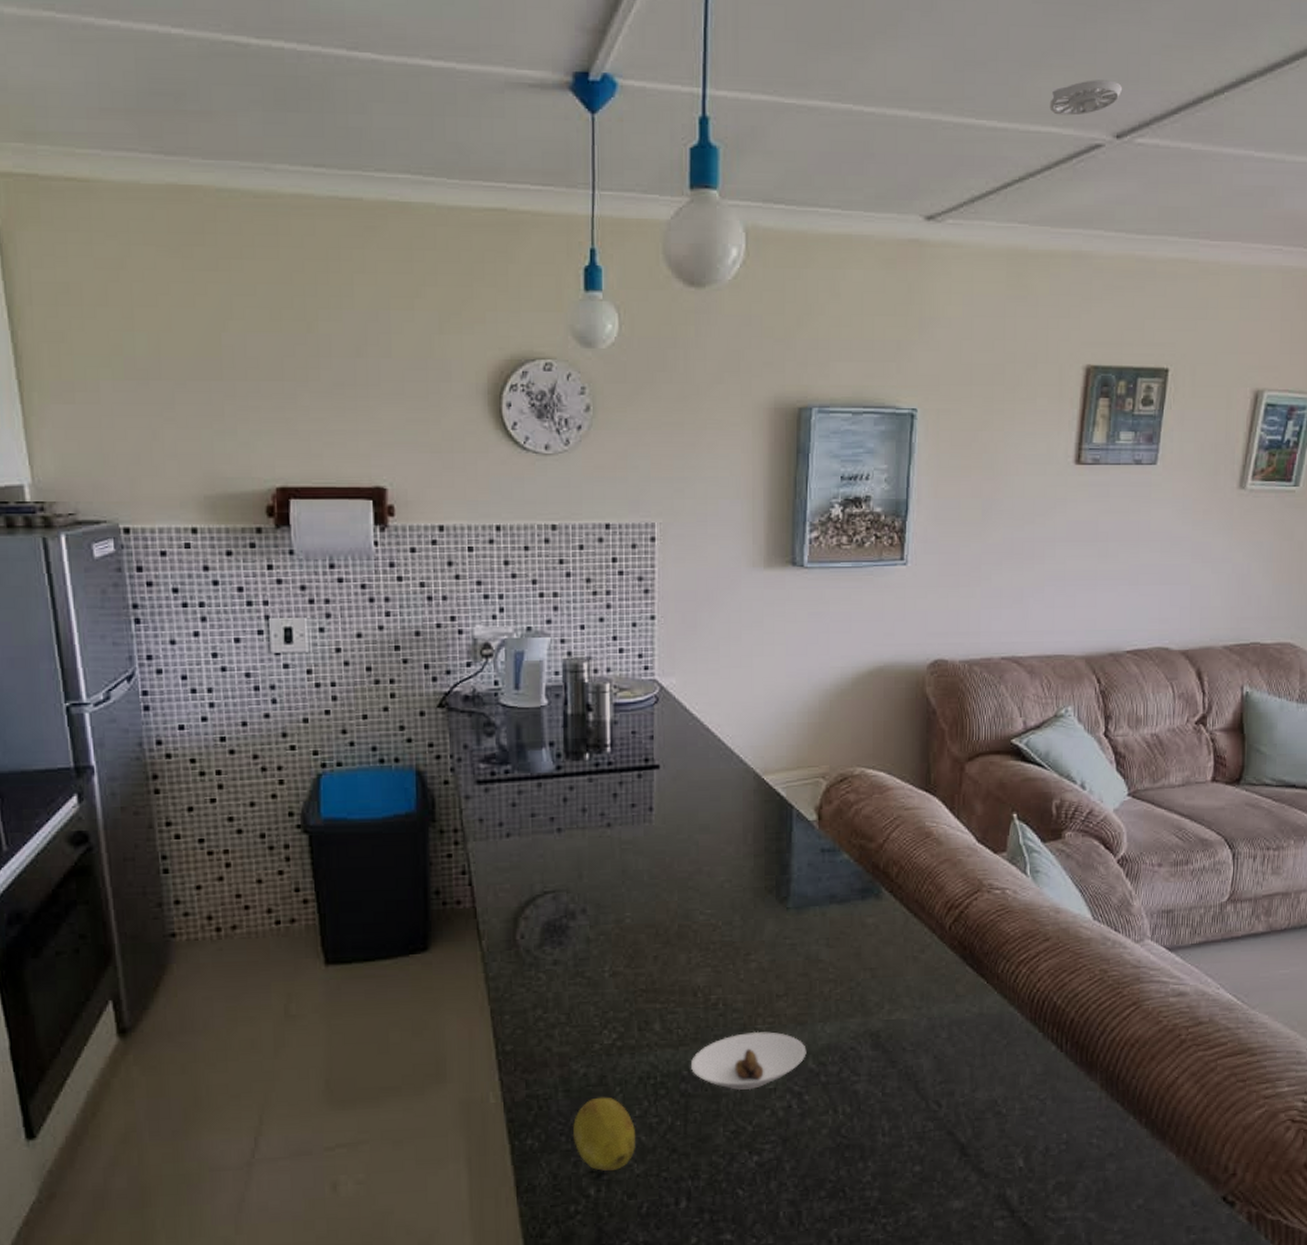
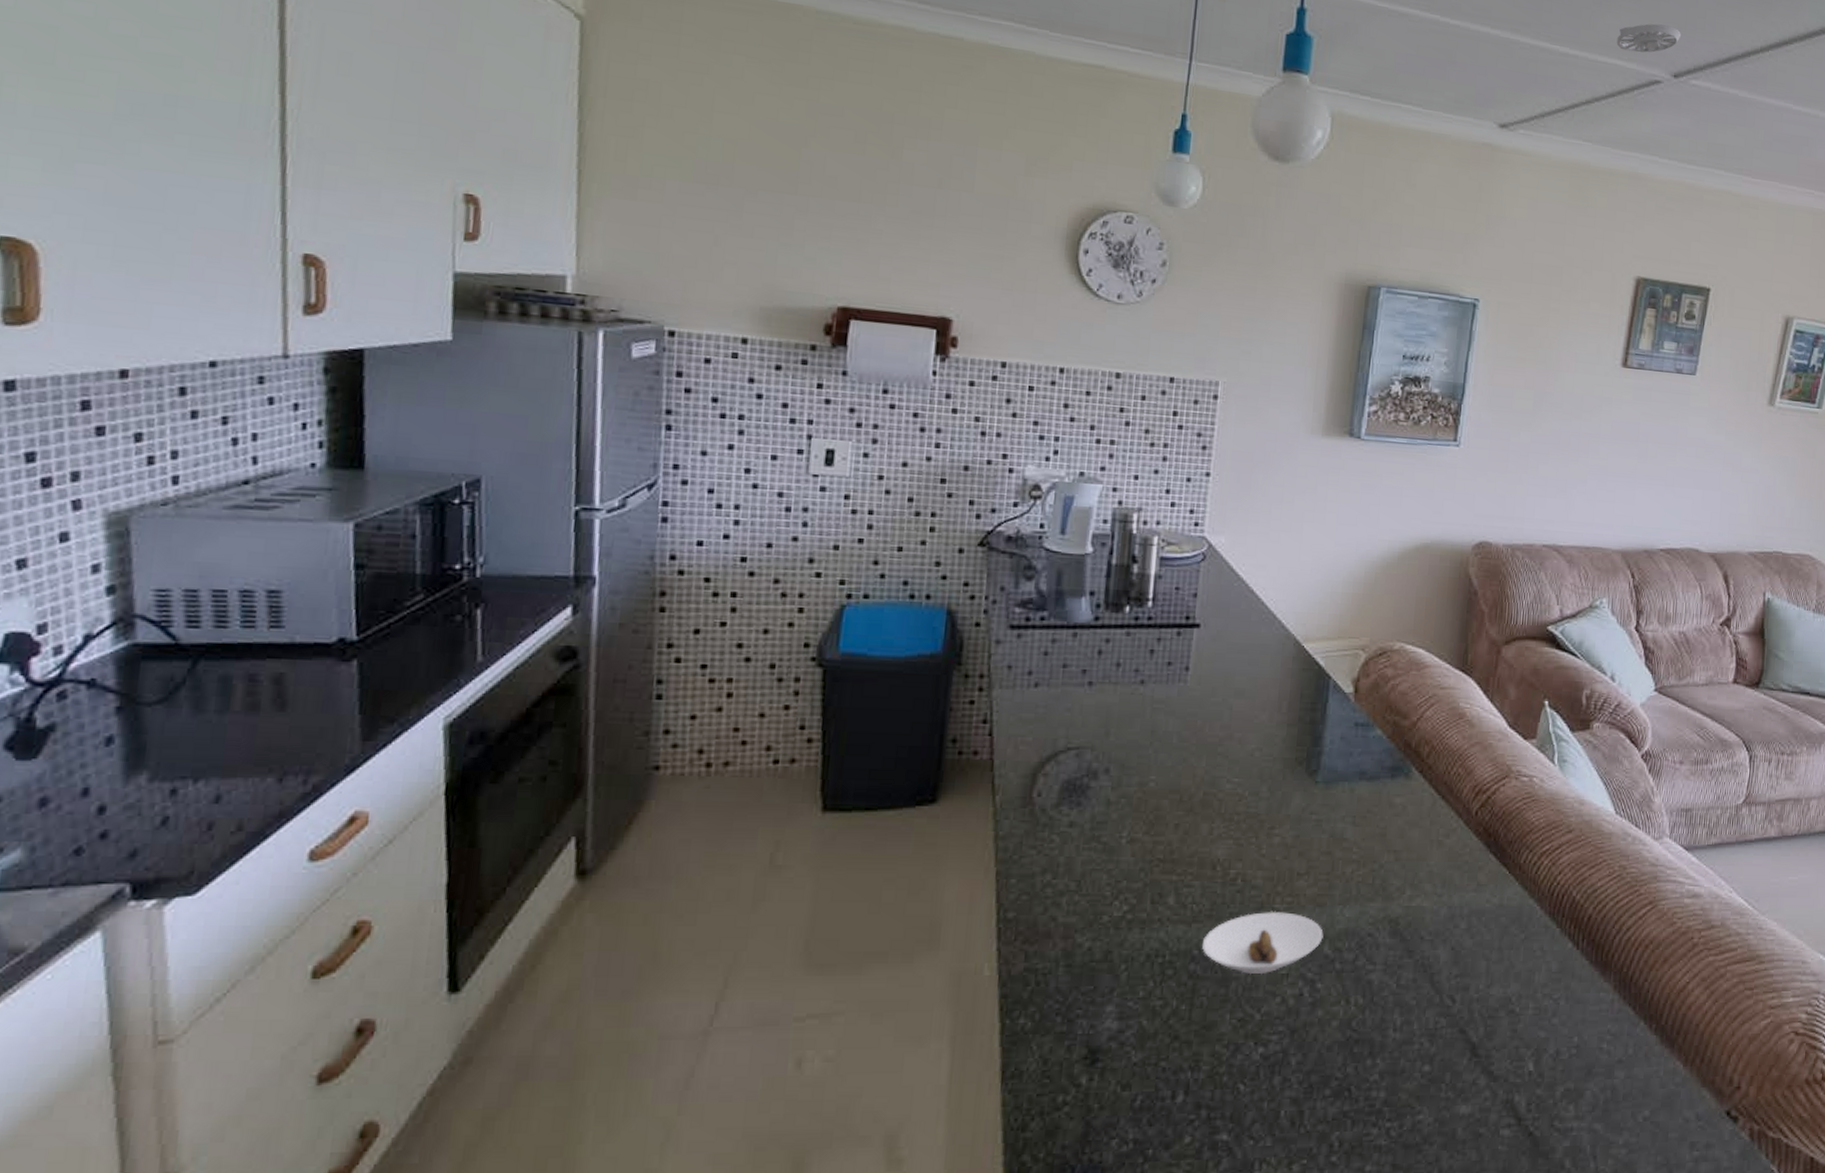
fruit: present [573,1097,636,1171] -> none [1070,974,1138,1057]

